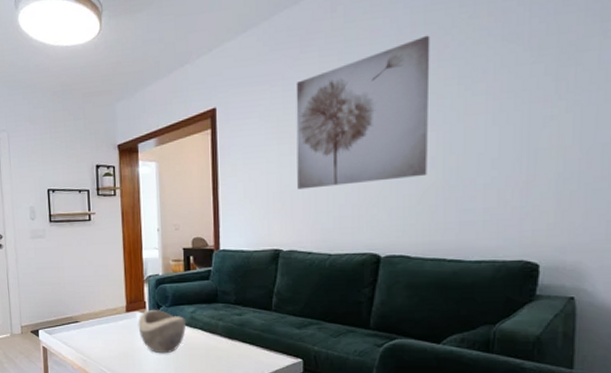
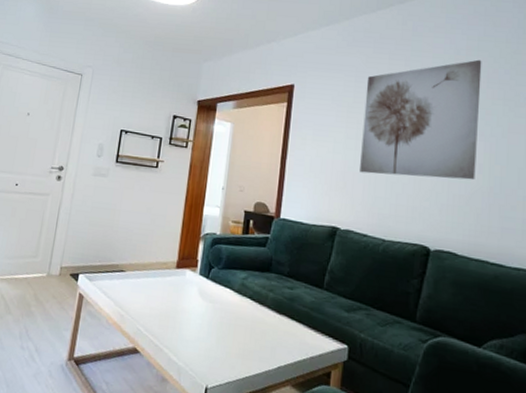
decorative bowl: present [138,309,187,354] -> none [185,268,237,320]

